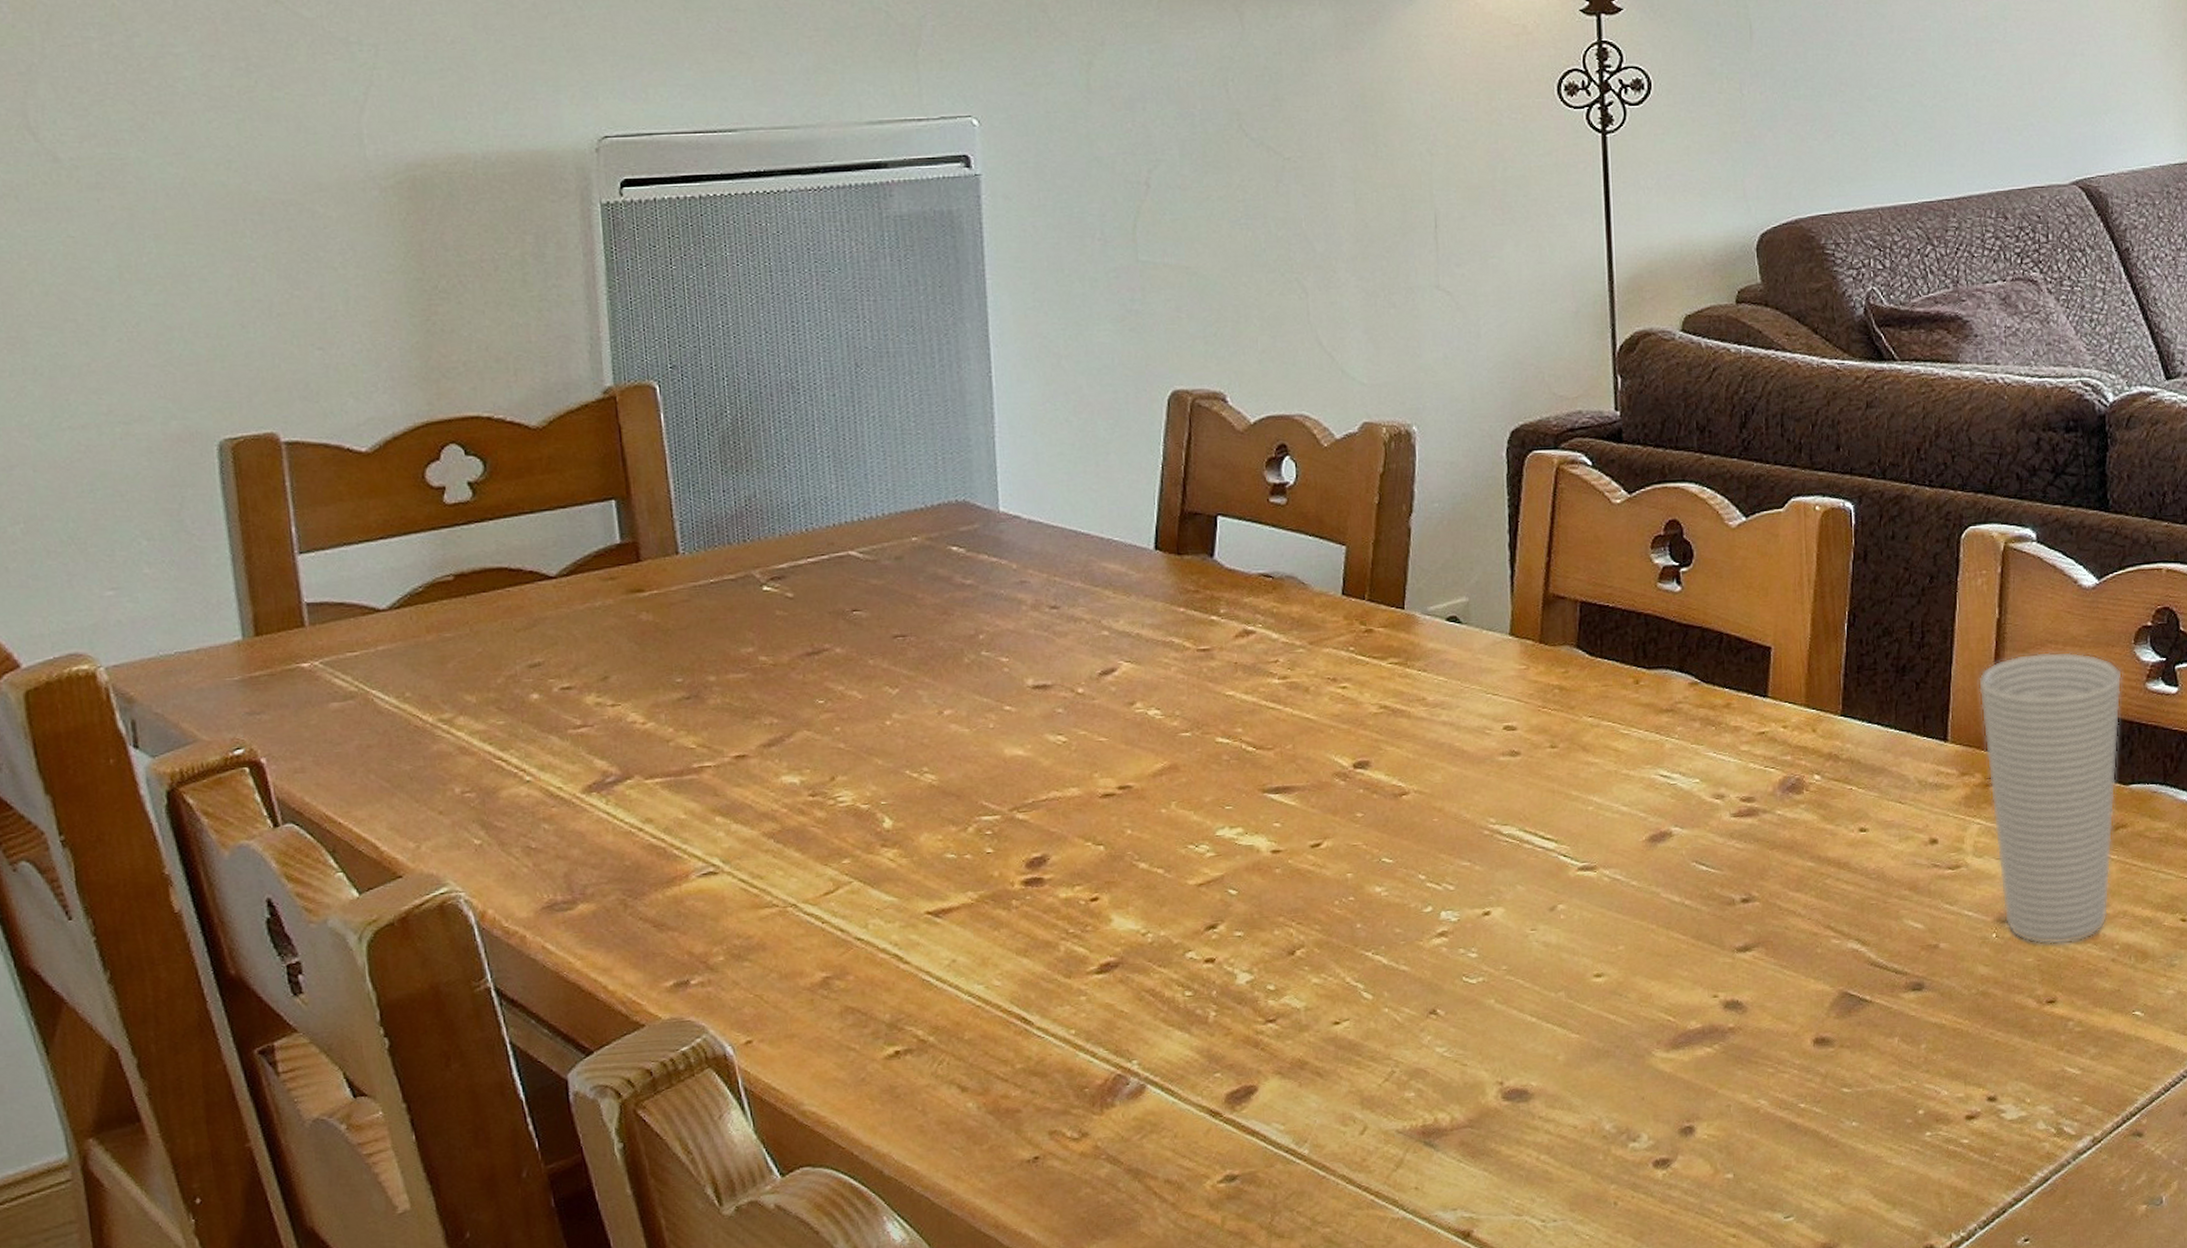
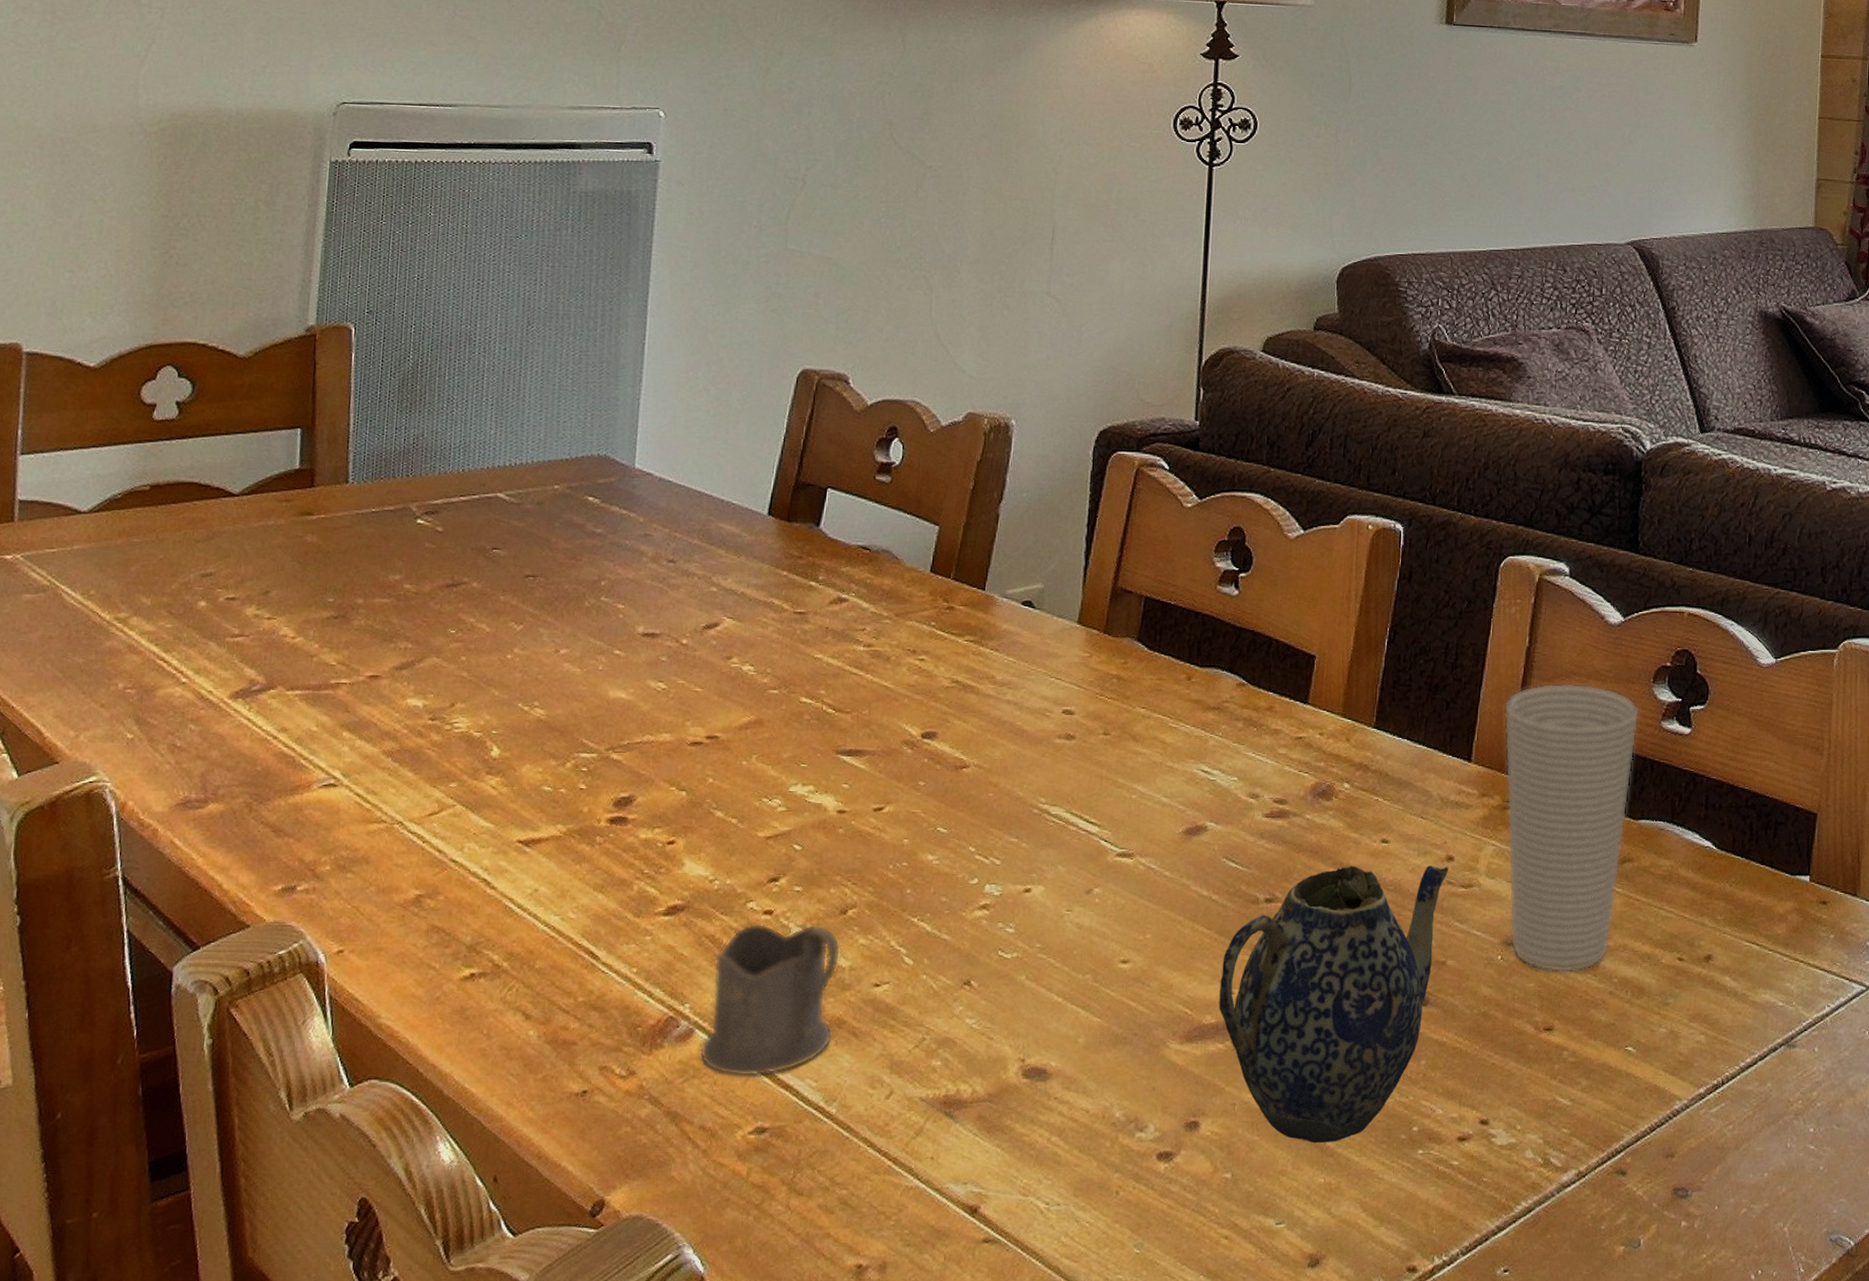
tea glass holder: none [1154,967,1296,1128] -> present [699,923,841,1077]
teapot: none [1702,850,1934,1136] -> present [1219,865,1449,1142]

